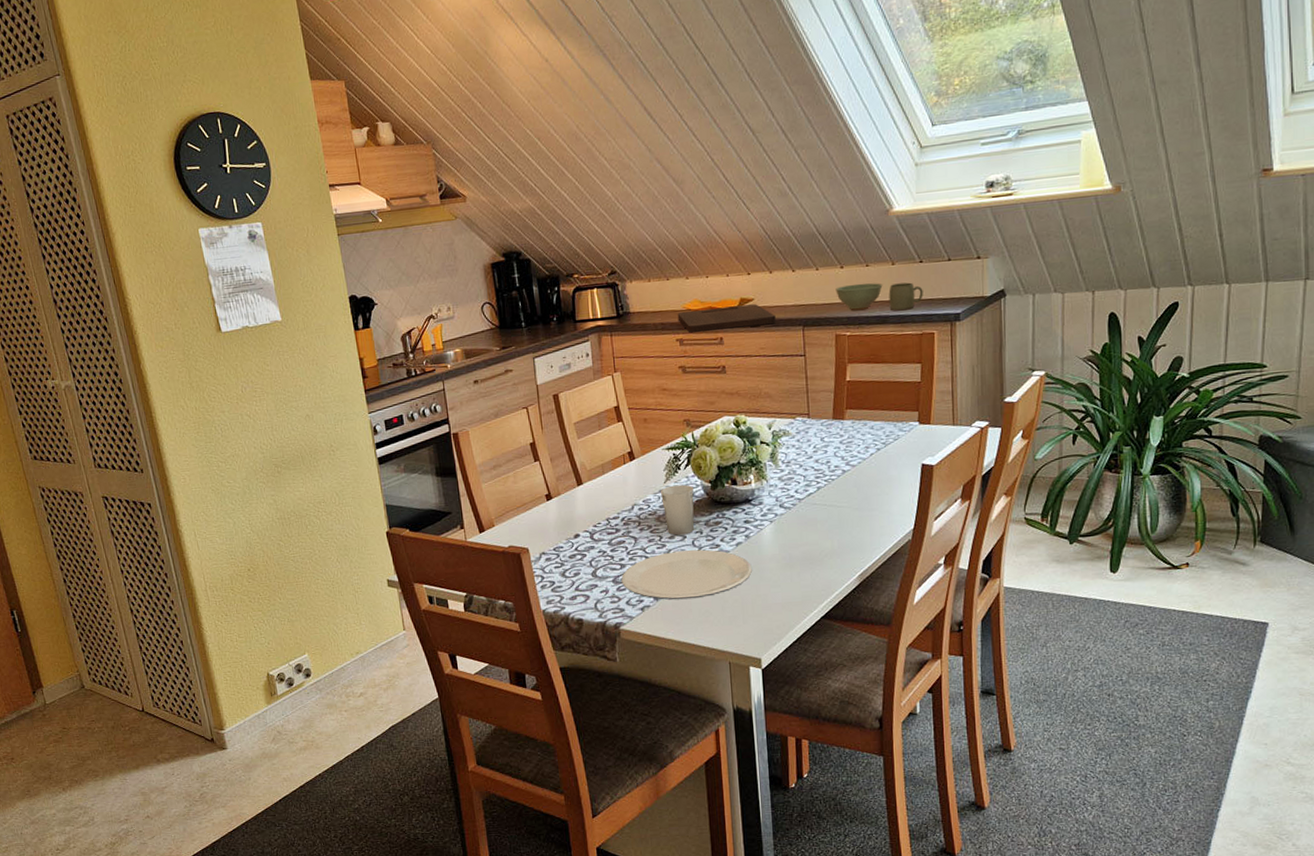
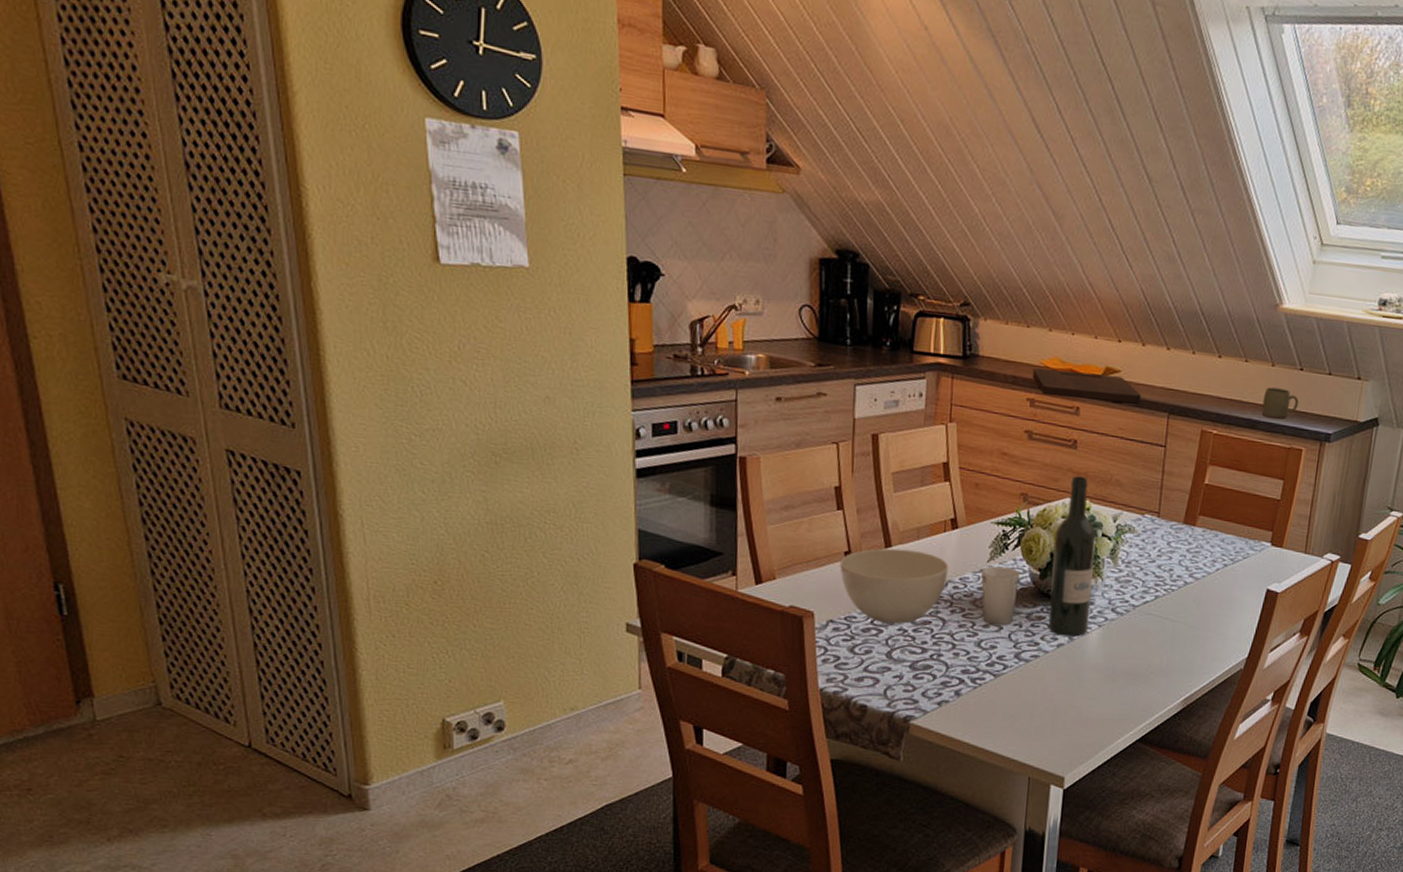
bowl: none [543,483,633,549] -> present [839,548,949,625]
plate: present [621,549,752,600] -> none [920,642,1071,701]
wine bottle: none [718,395,762,536] -> present [1048,476,1096,637]
bowl: present [835,283,883,312] -> none [1209,377,1259,410]

